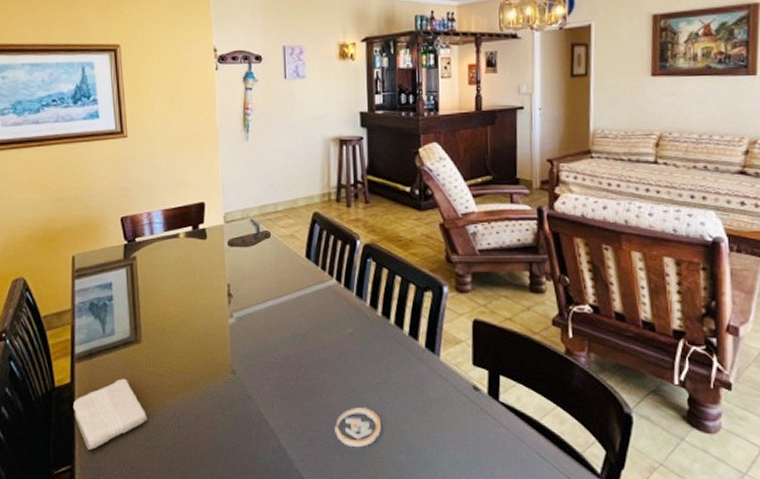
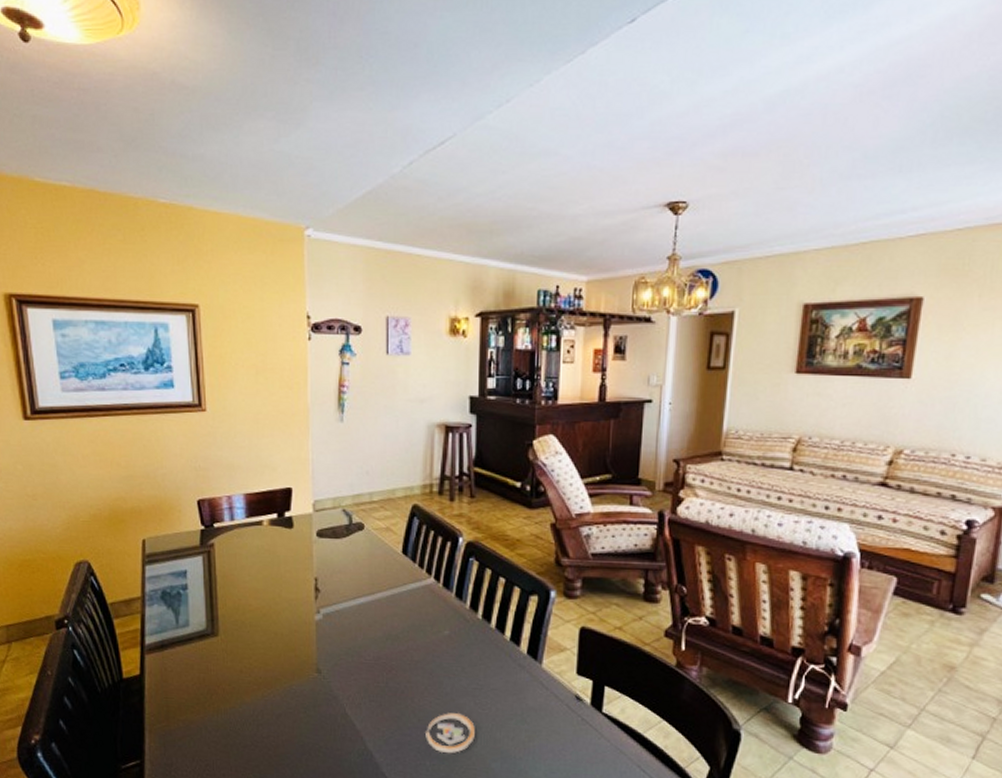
washcloth: present [72,378,147,450] -> none [142,672,224,745]

